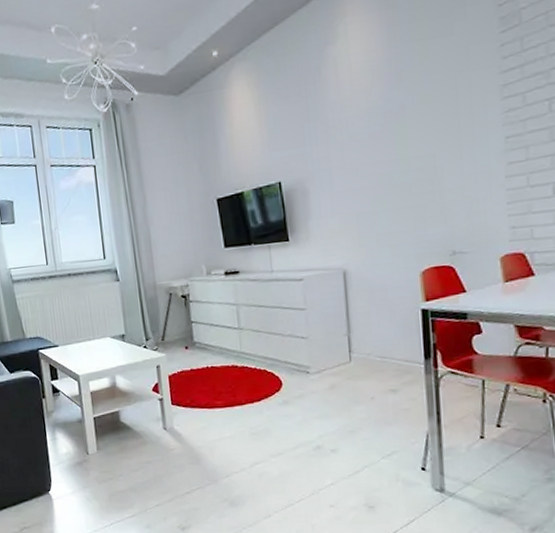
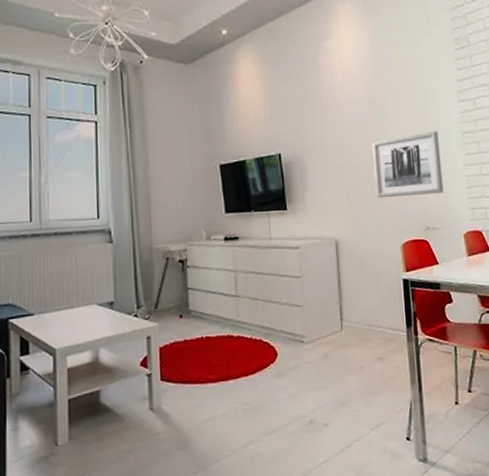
wall art: none [386,139,476,223] -> present [372,131,444,199]

